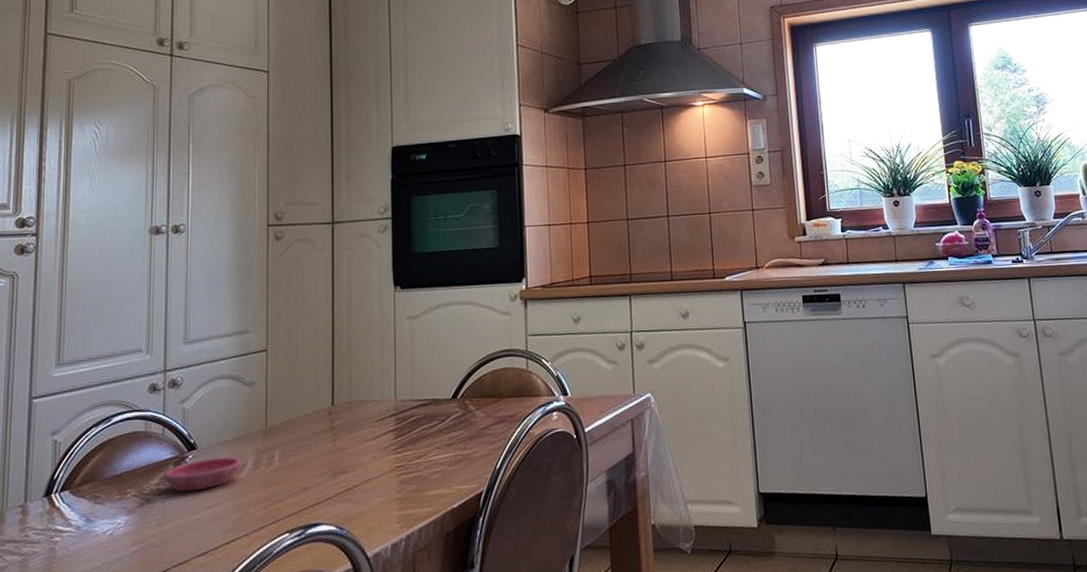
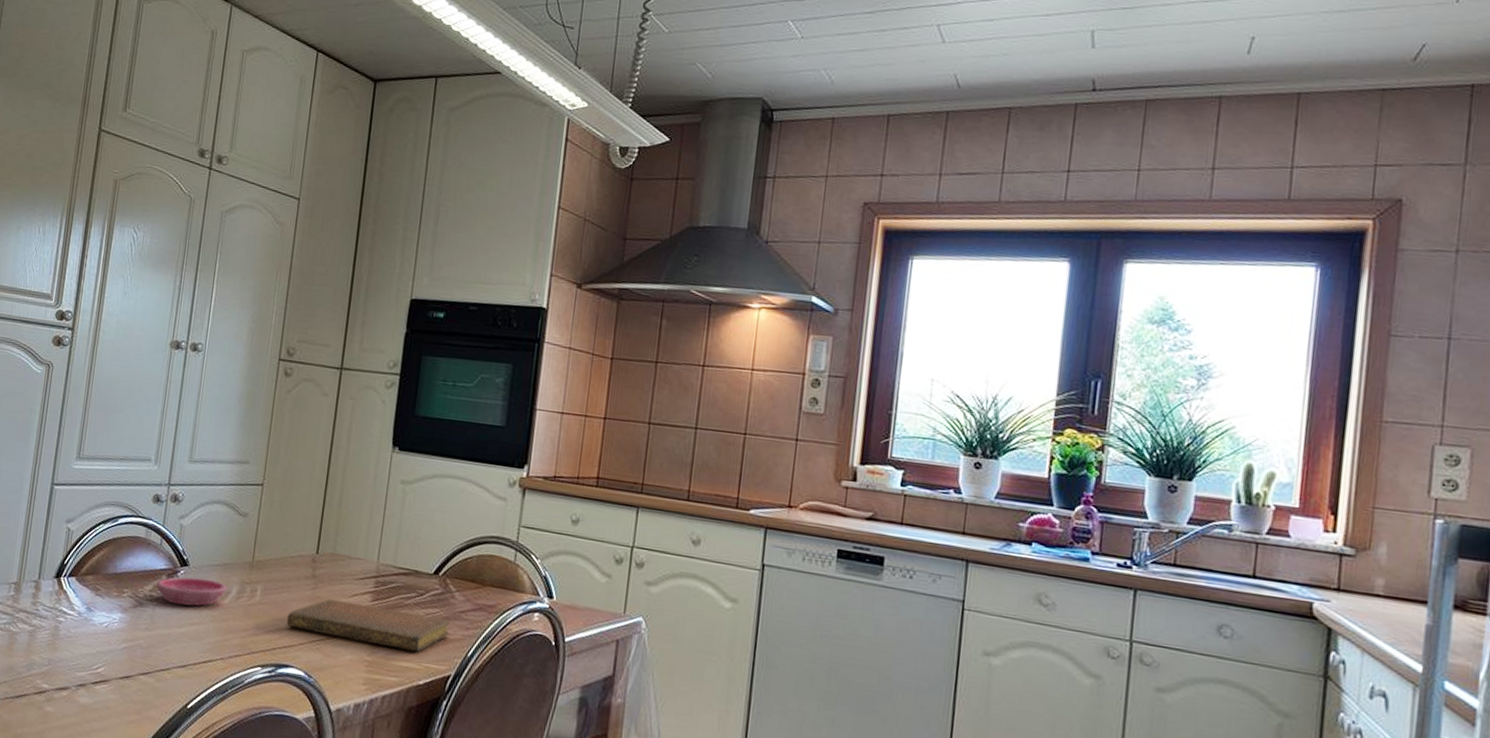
notebook: none [310,439,475,486] -> present [286,599,450,653]

